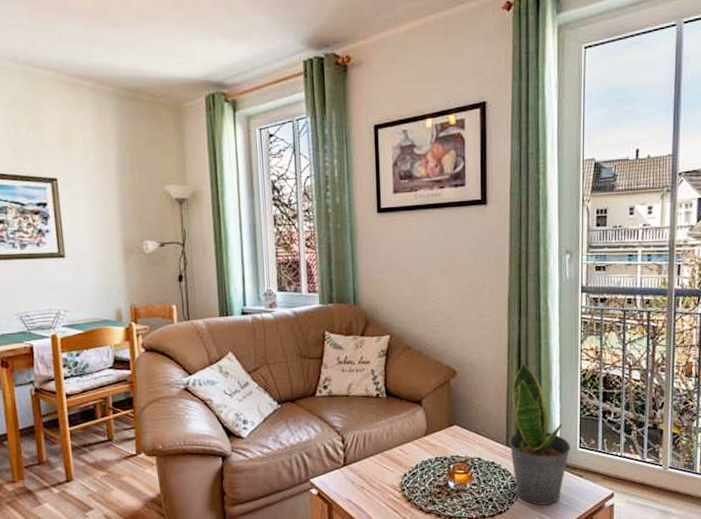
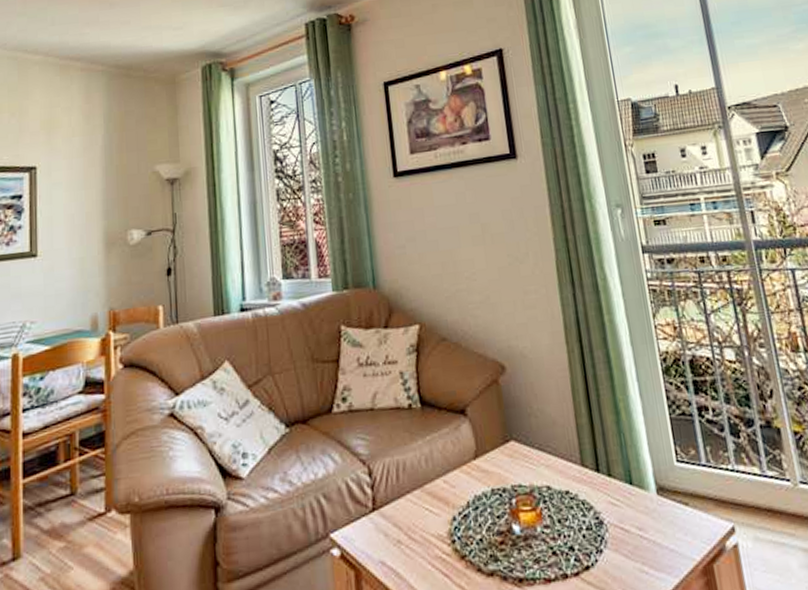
potted plant: present [508,363,571,505] -> none [577,348,666,553]

